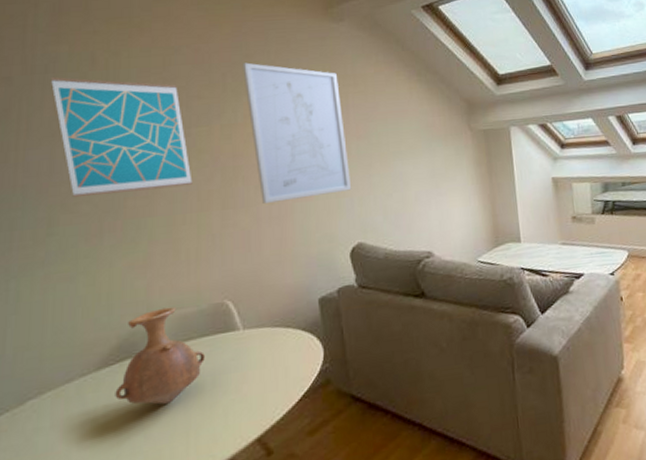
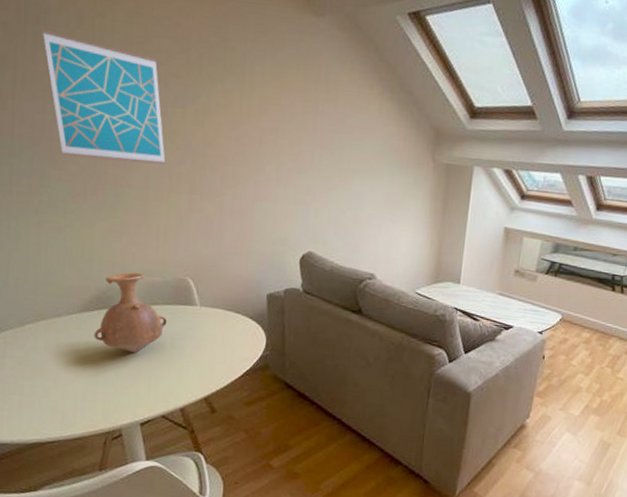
wall art: present [243,62,352,204] -> none [219,46,311,200]

